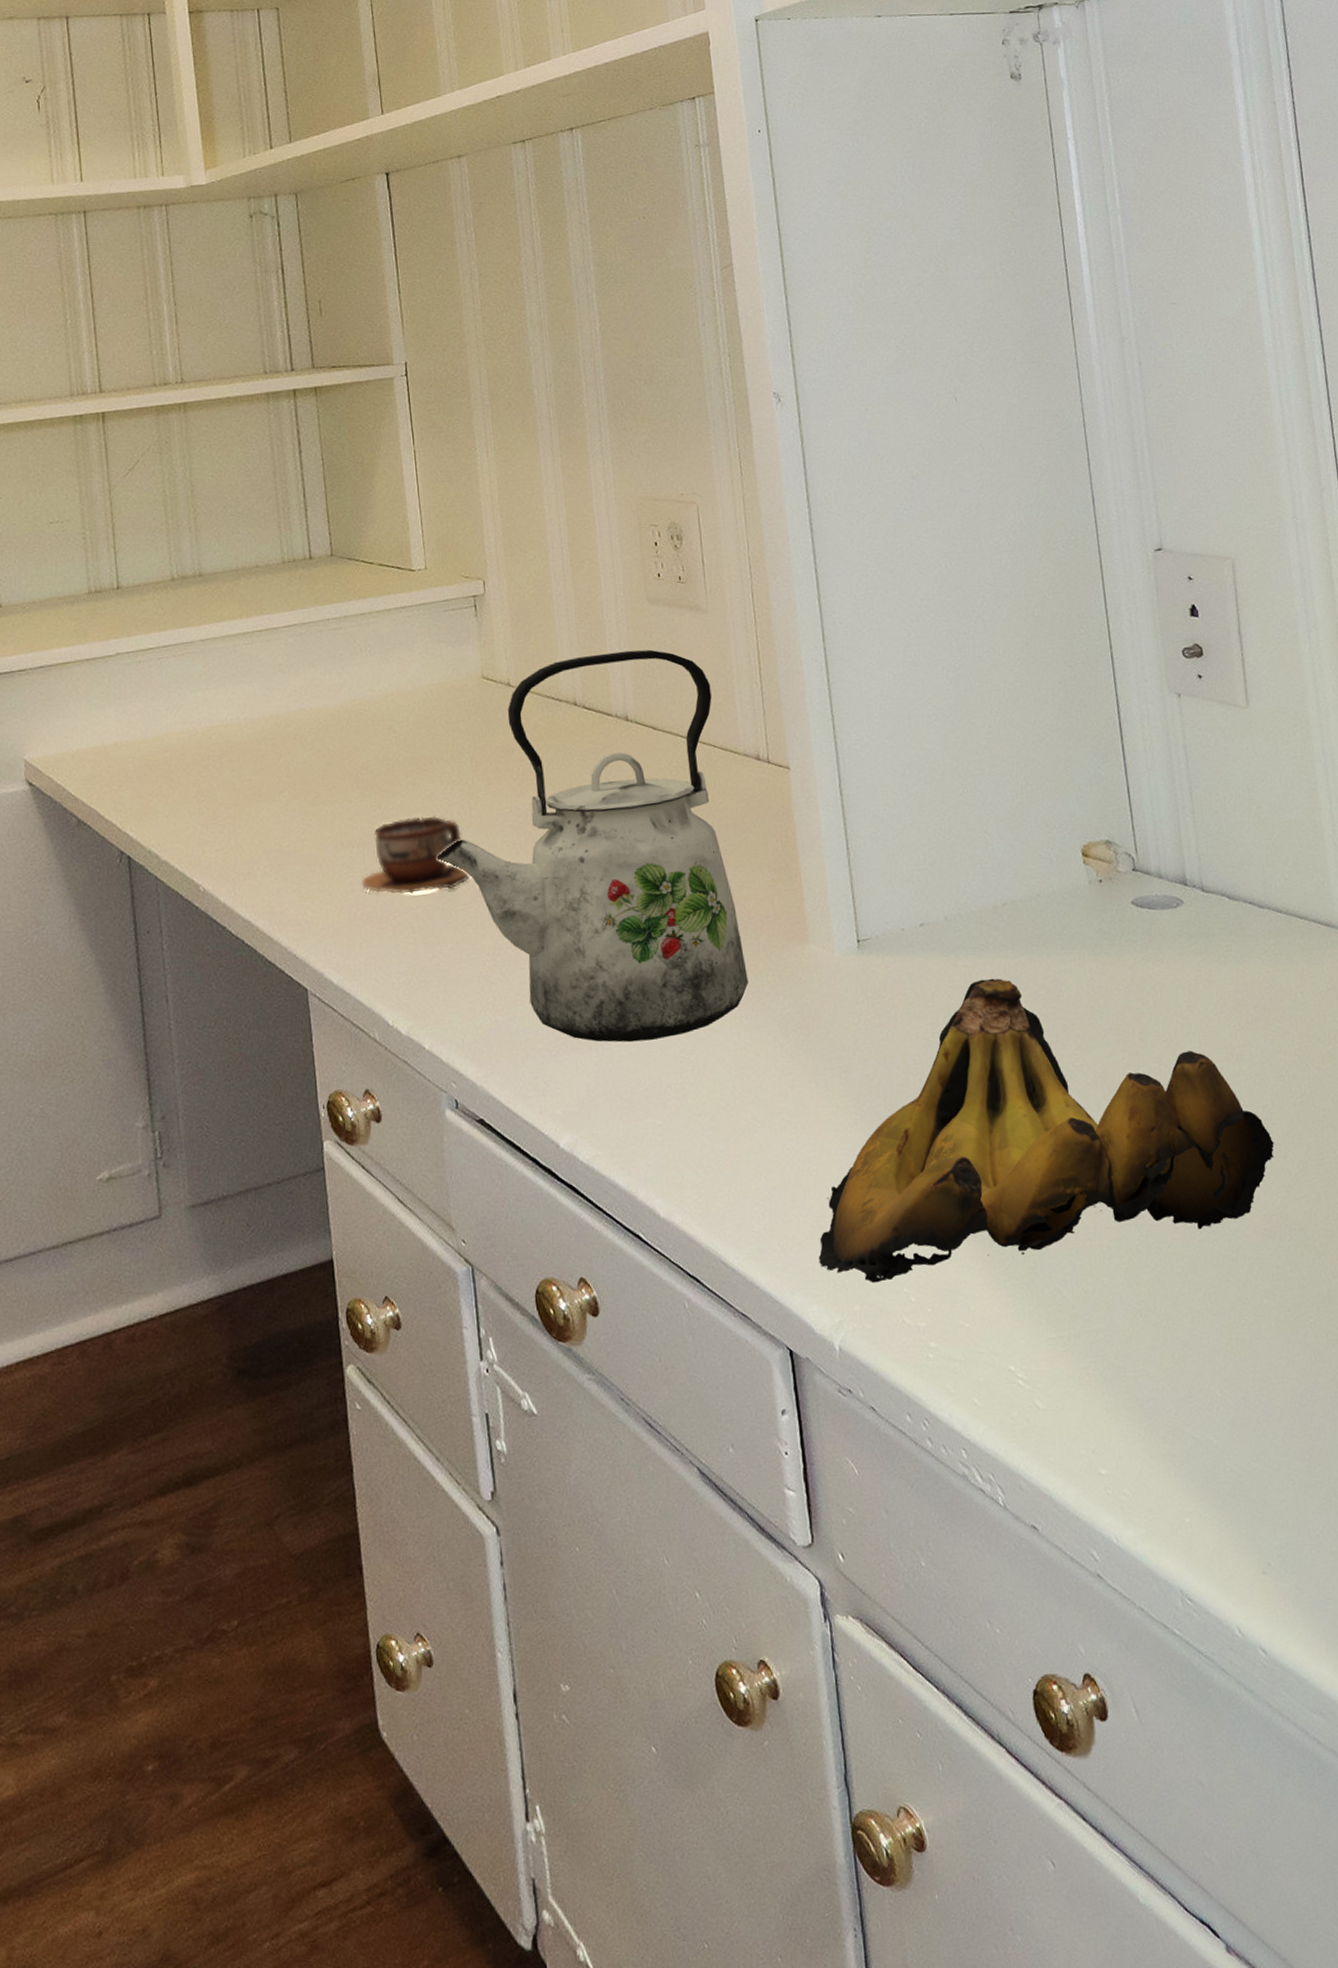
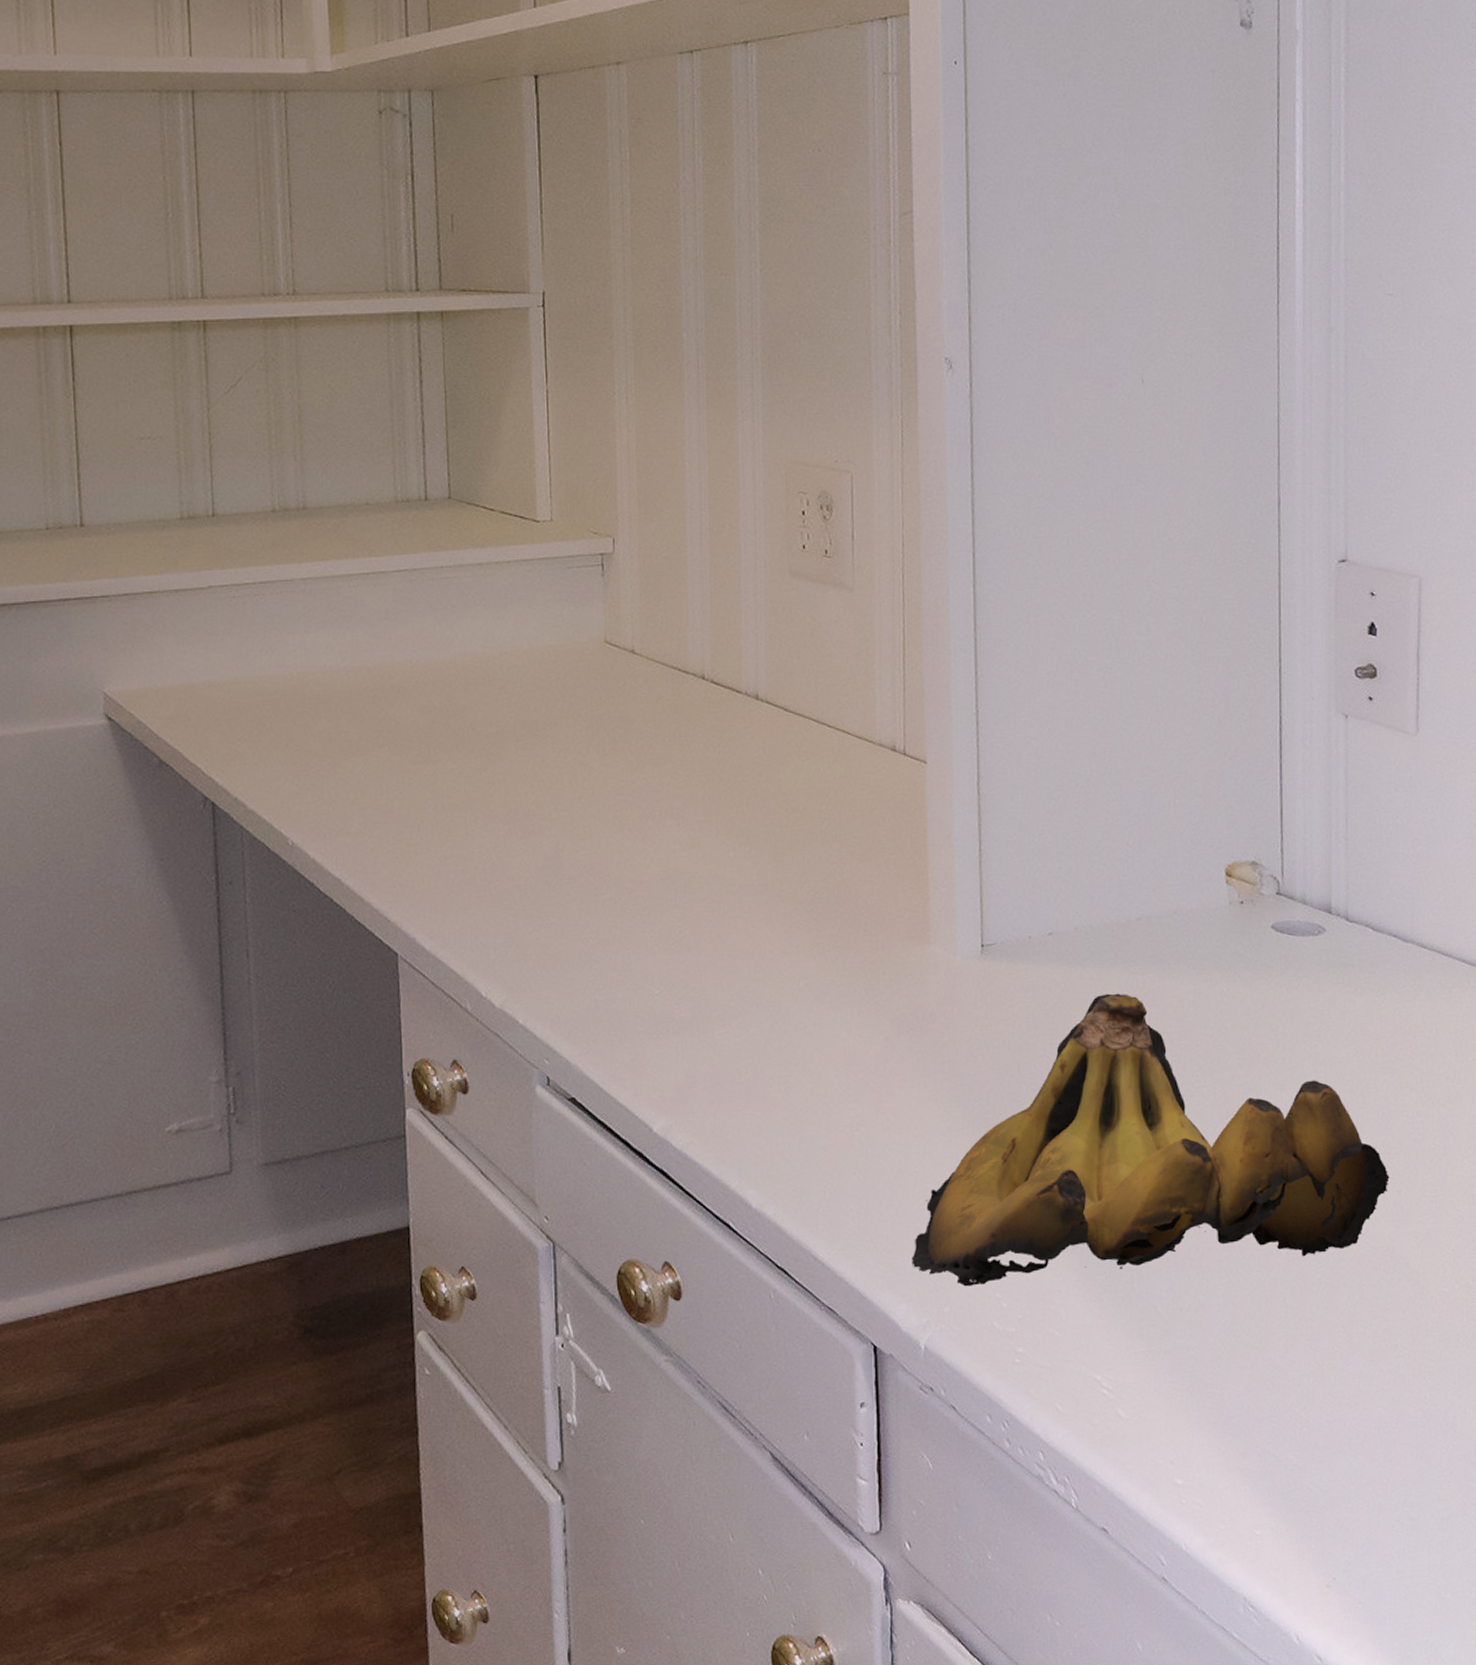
cup: present [361,815,471,895] -> none [461,783,578,864]
kettle: present [436,649,749,1043] -> none [543,625,864,1032]

